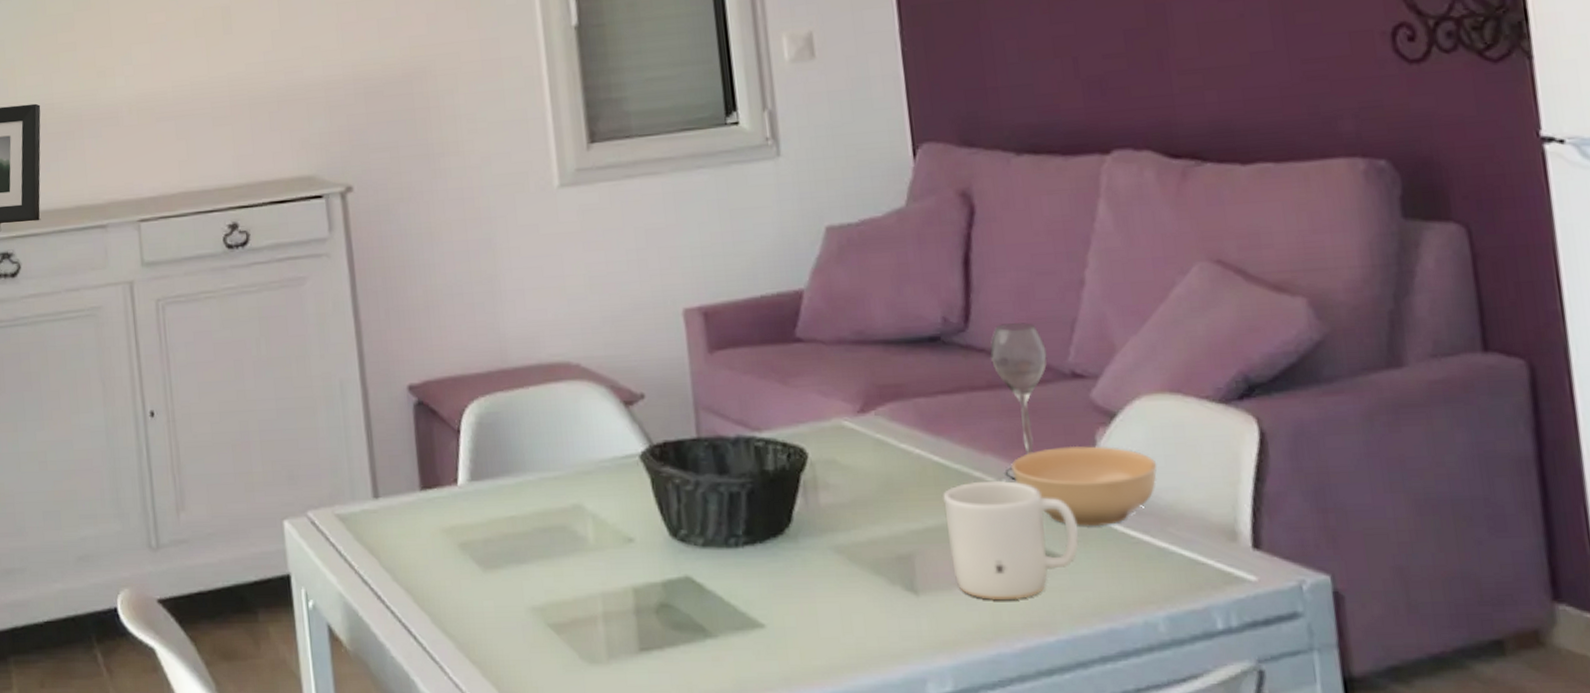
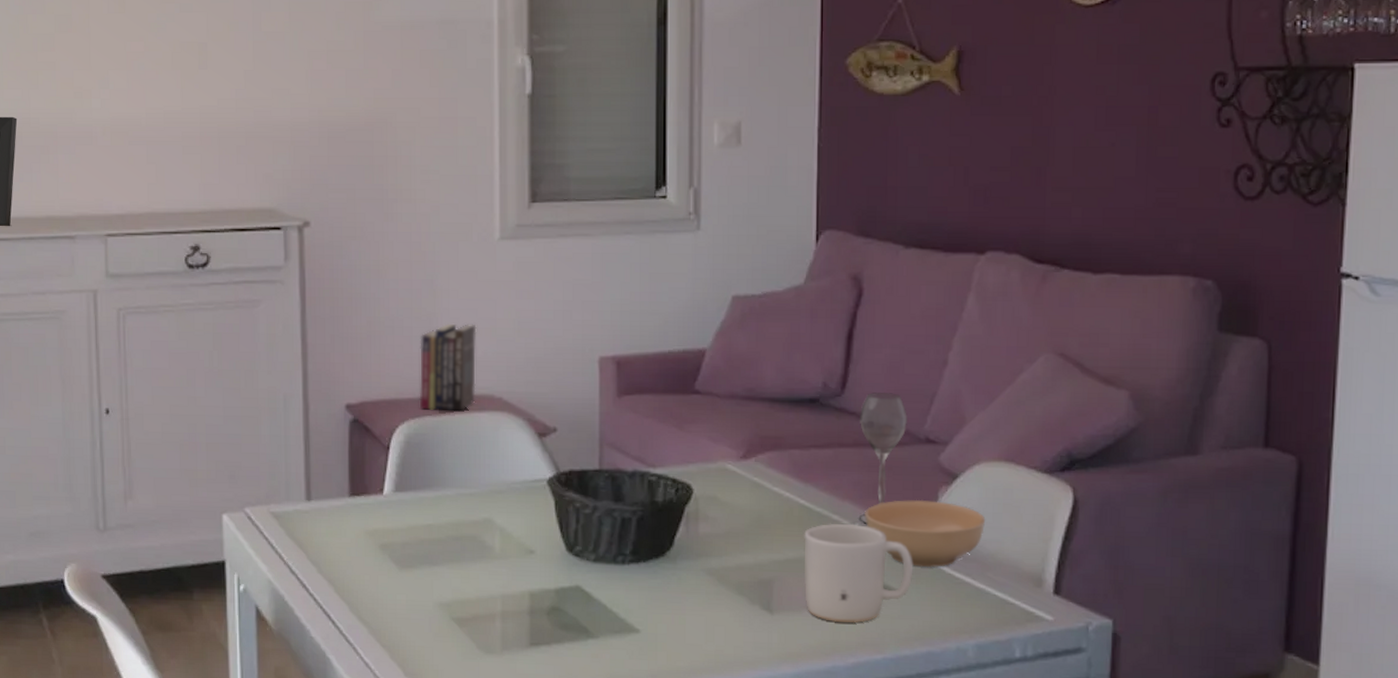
books: none [483,283,549,385] -> present [419,323,477,412]

